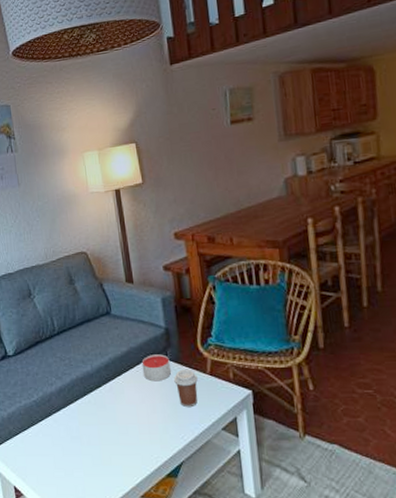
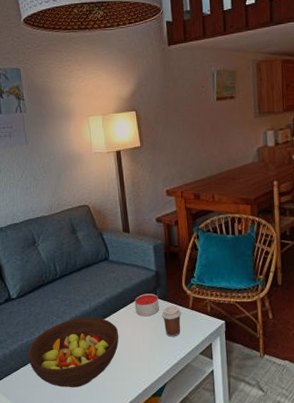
fruit bowl: none [26,379,126,460] -> present [27,317,119,388]

